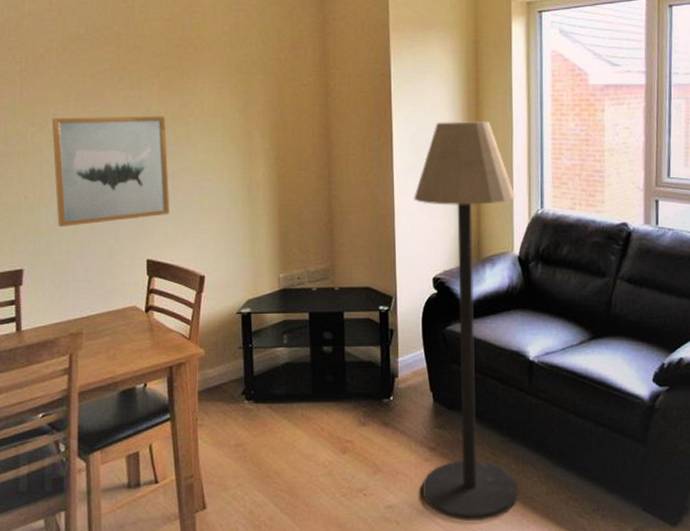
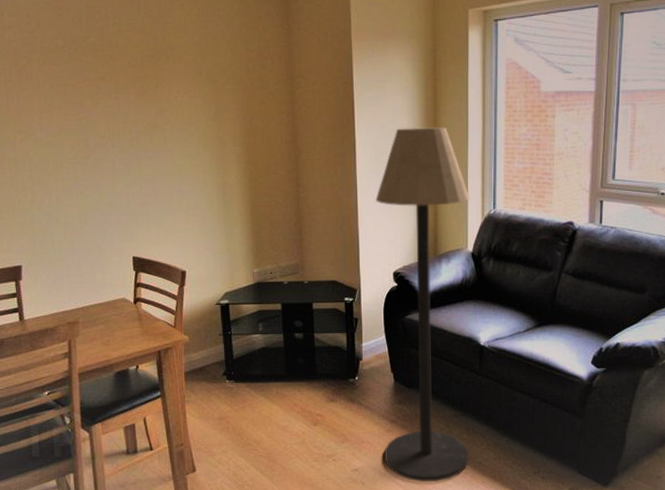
wall art: present [51,116,170,227] -> none [37,124,152,227]

